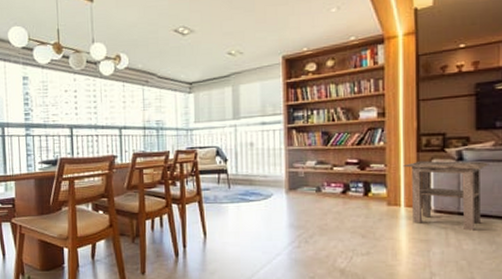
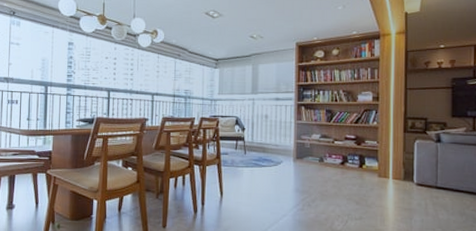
side table: present [403,160,489,231] -> none [392,140,462,203]

